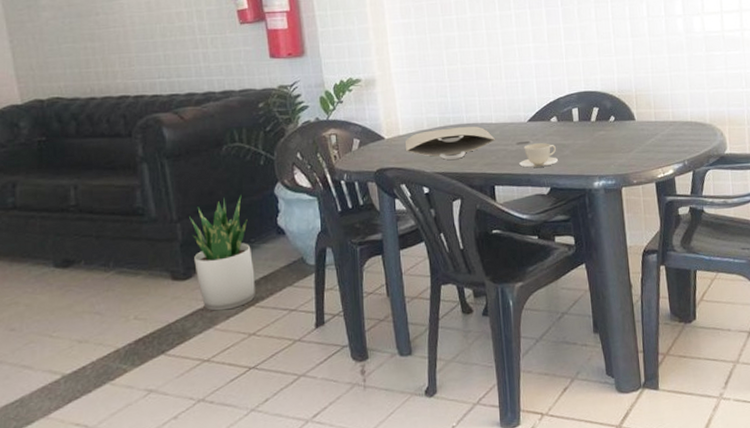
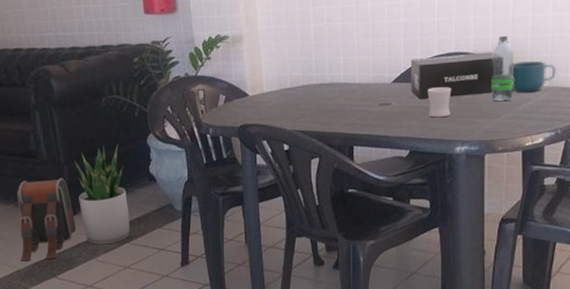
backpack: none [118,236,191,339] -> present [17,177,76,262]
tote bag: present [406,126,496,160] -> none [269,85,358,119]
teacup: present [519,143,559,168] -> none [380,105,421,130]
box: none [544,90,623,136] -> present [410,52,494,99]
mug: none [562,124,586,154] -> present [427,87,452,118]
bottle: none [619,75,641,137] -> present [490,35,514,102]
cup: none [638,97,677,127] -> present [512,60,556,92]

